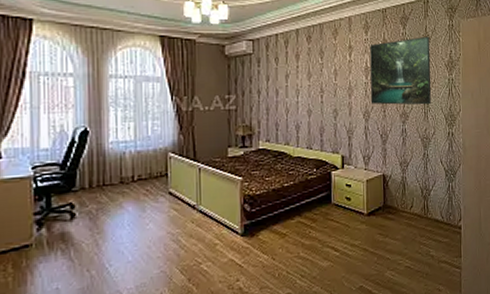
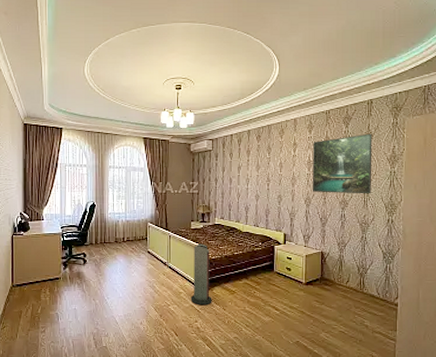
air purifier: none [229,175,258,259] -> present [190,243,212,306]

